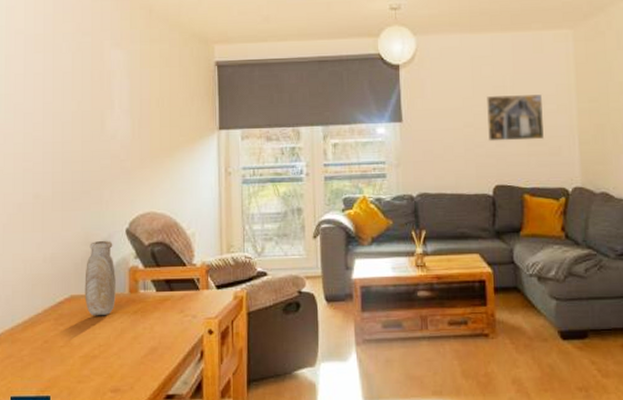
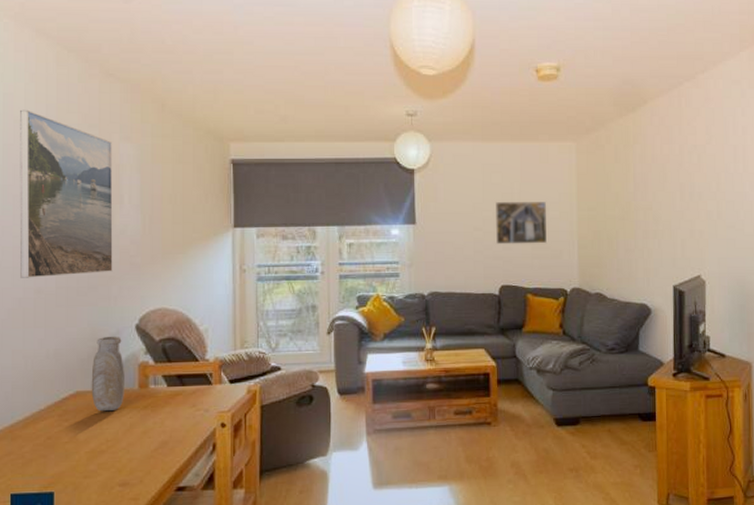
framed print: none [20,21,104,184] -> present [19,109,113,278]

